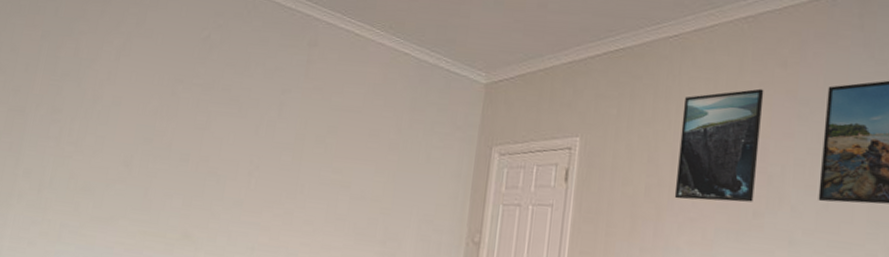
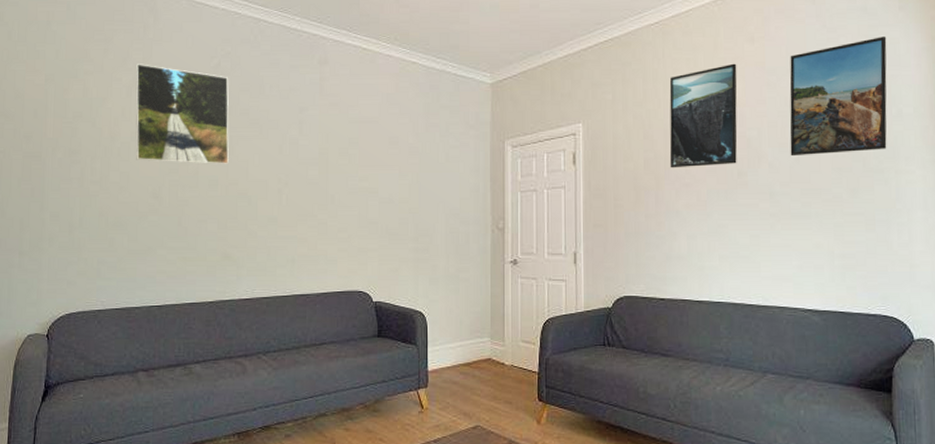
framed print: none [113,28,216,139] -> present [135,64,229,164]

